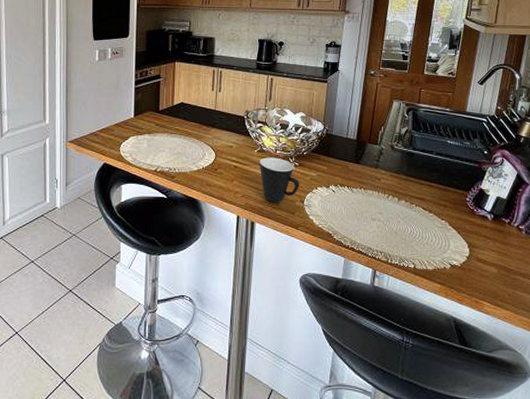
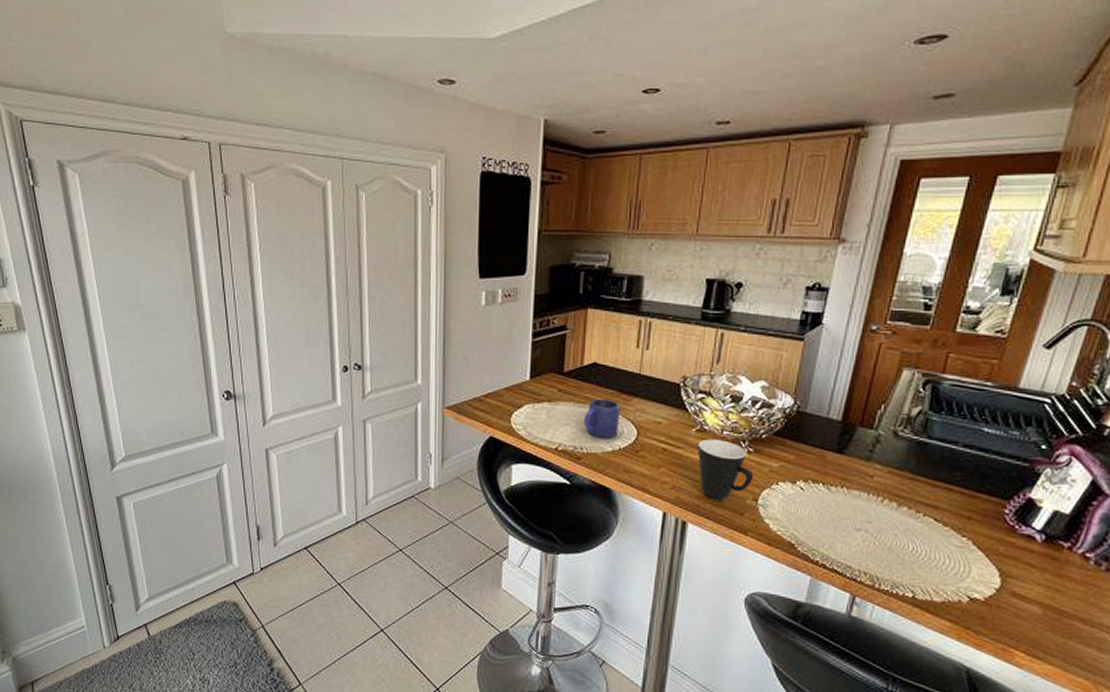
mug: none [176,129,202,161] -> present [584,398,621,439]

